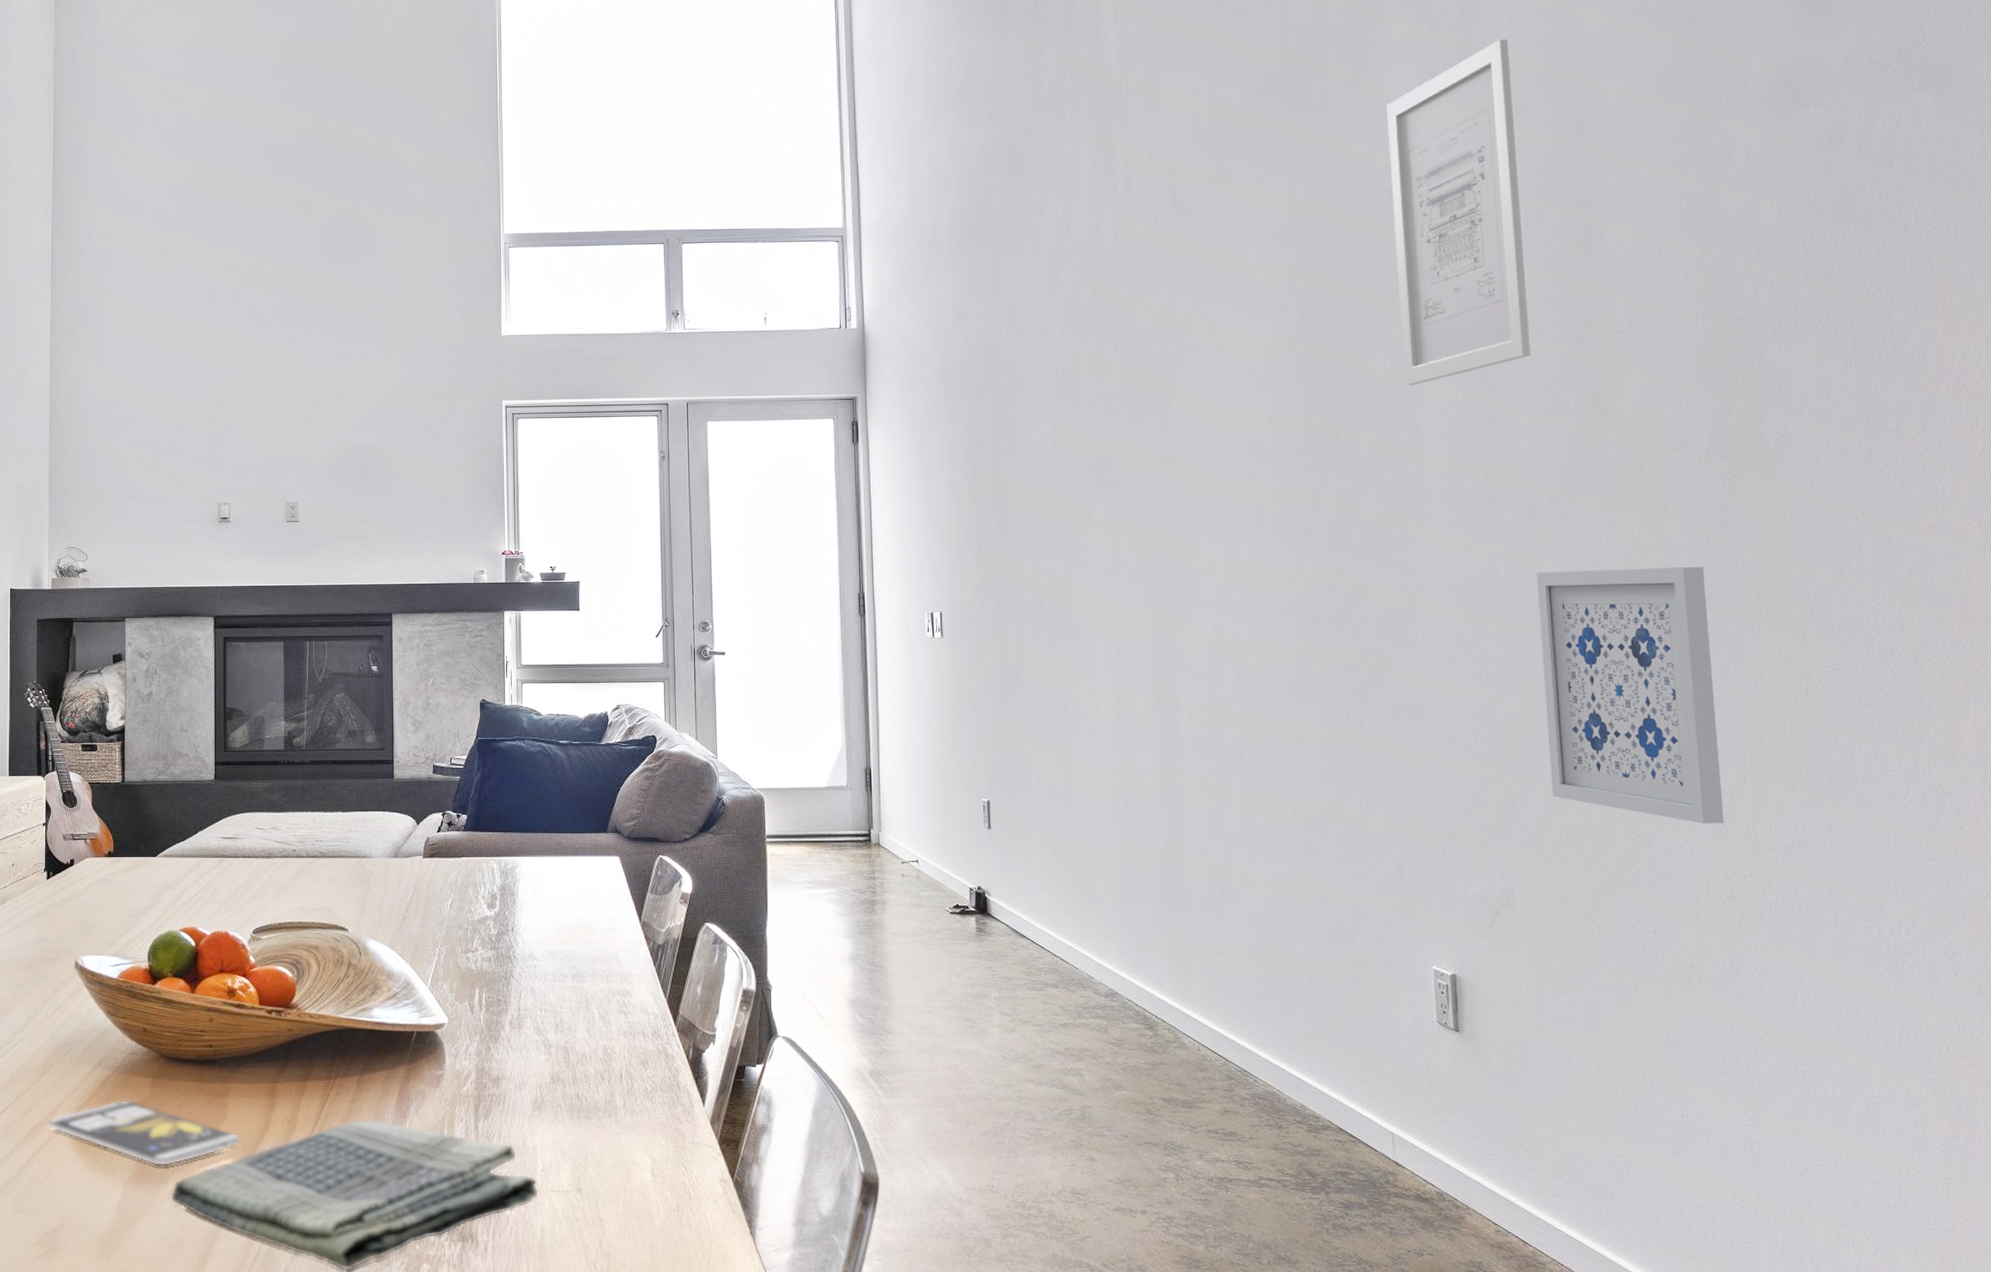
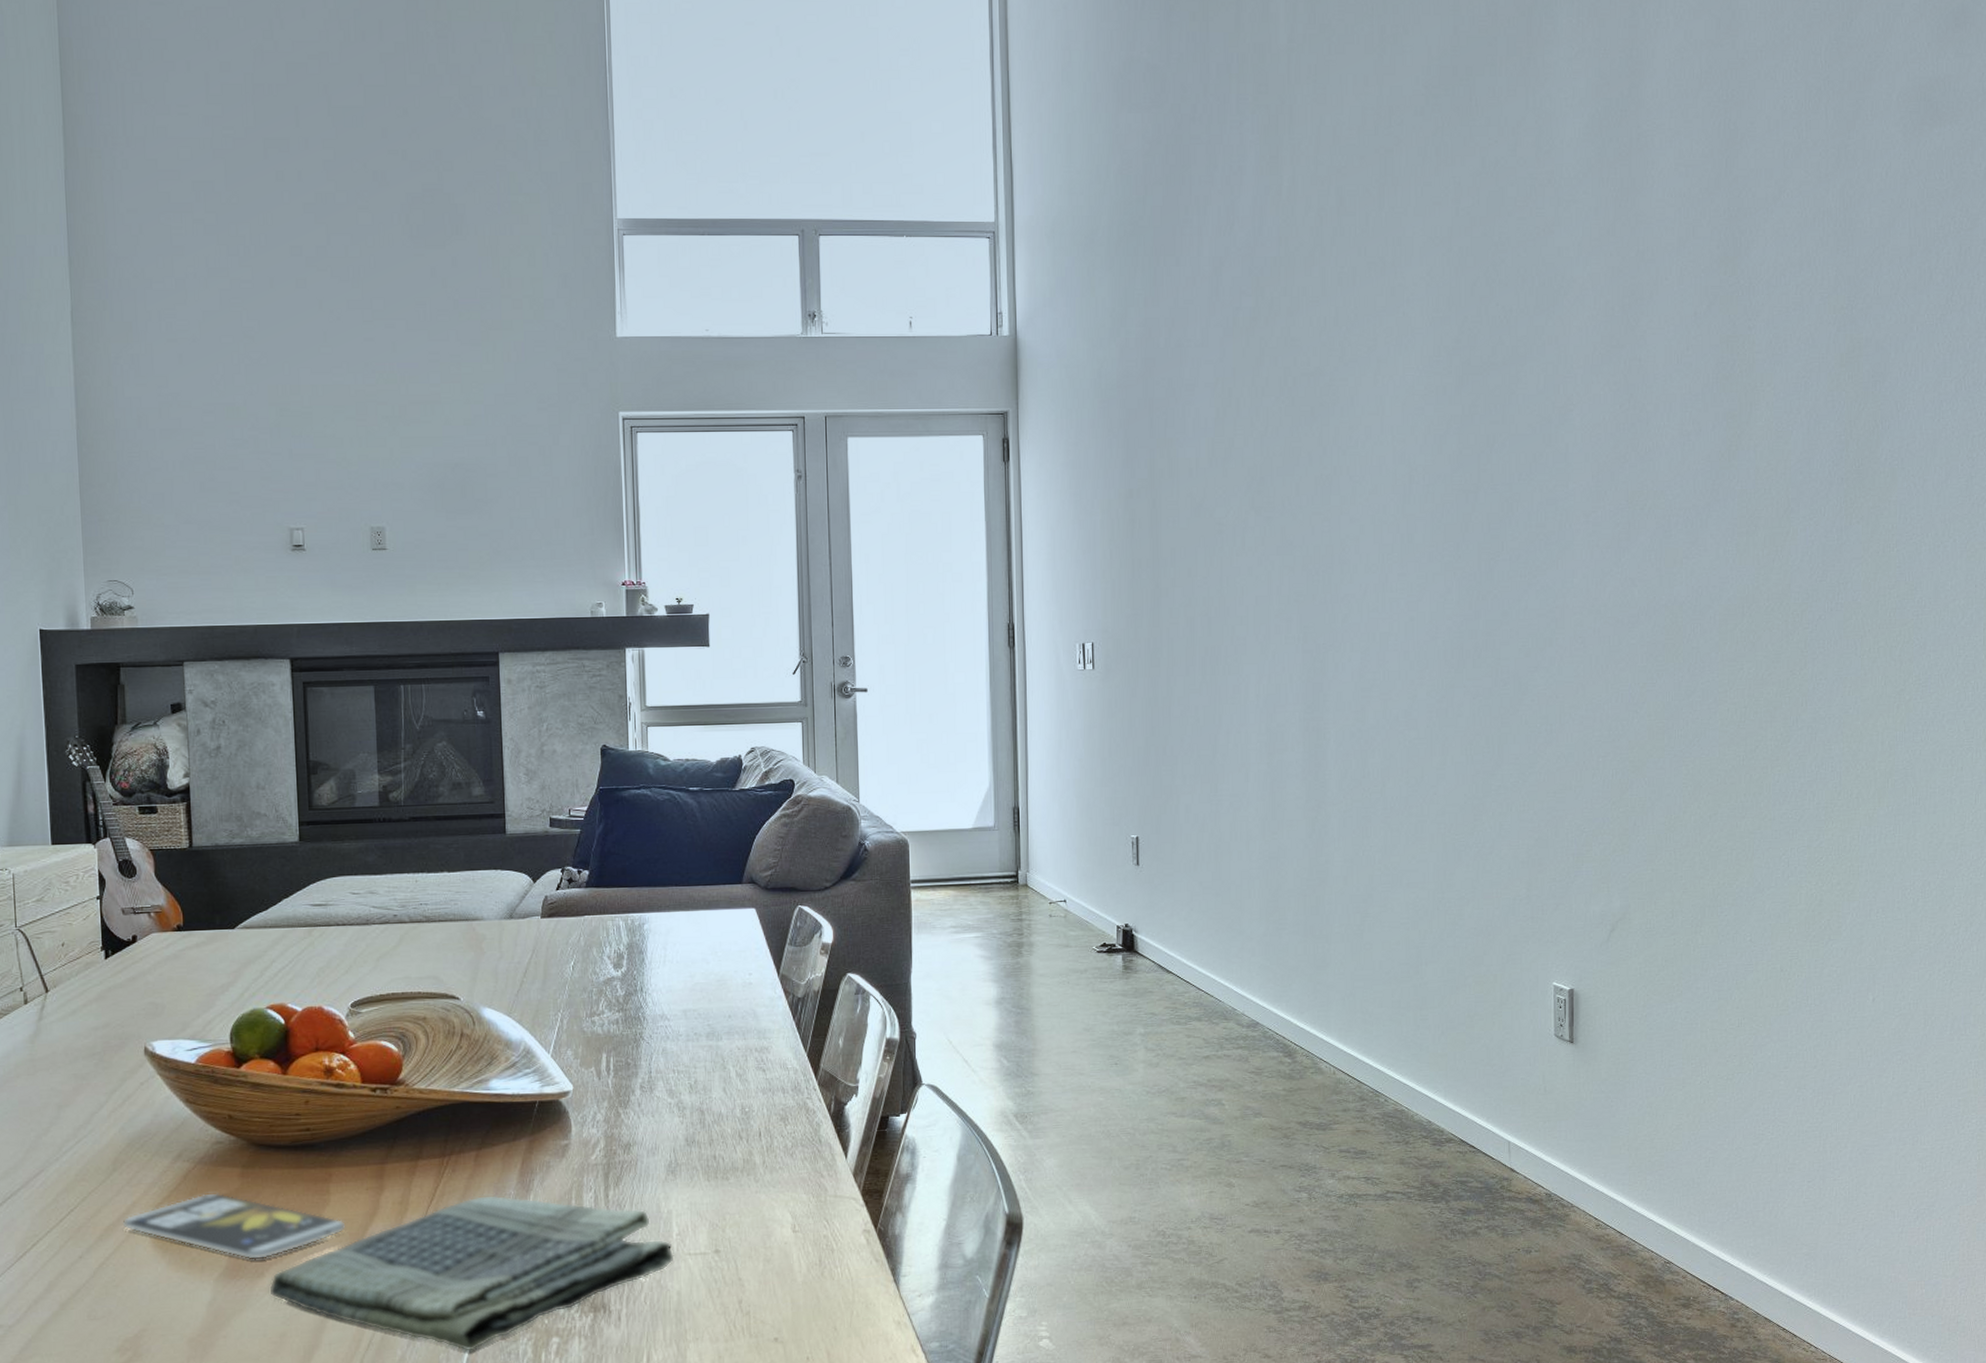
wall art: present [1386,39,1531,386] -> none [1553,40,1675,405]
wall art: present [1537,567,1725,824] -> none [1668,589,1819,837]

